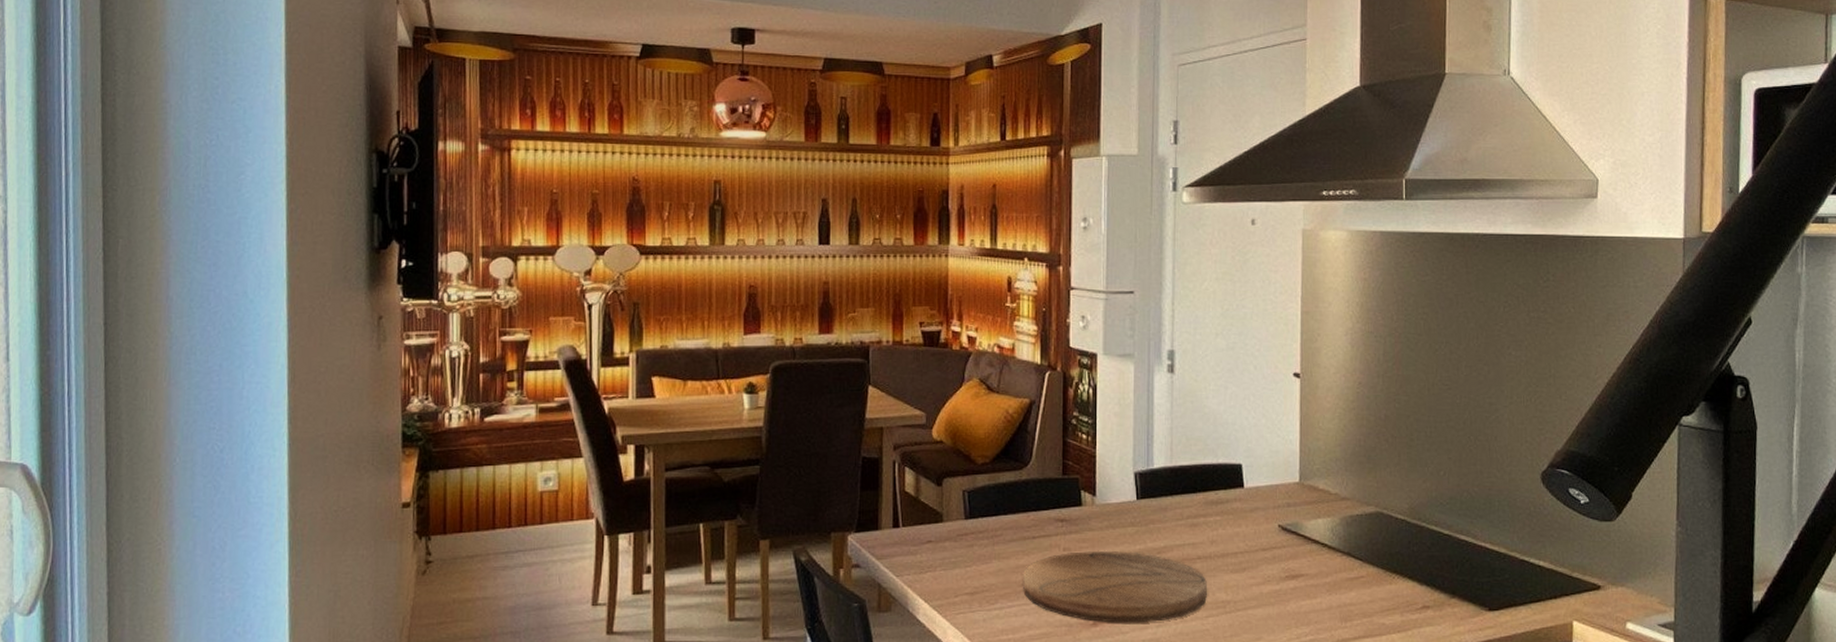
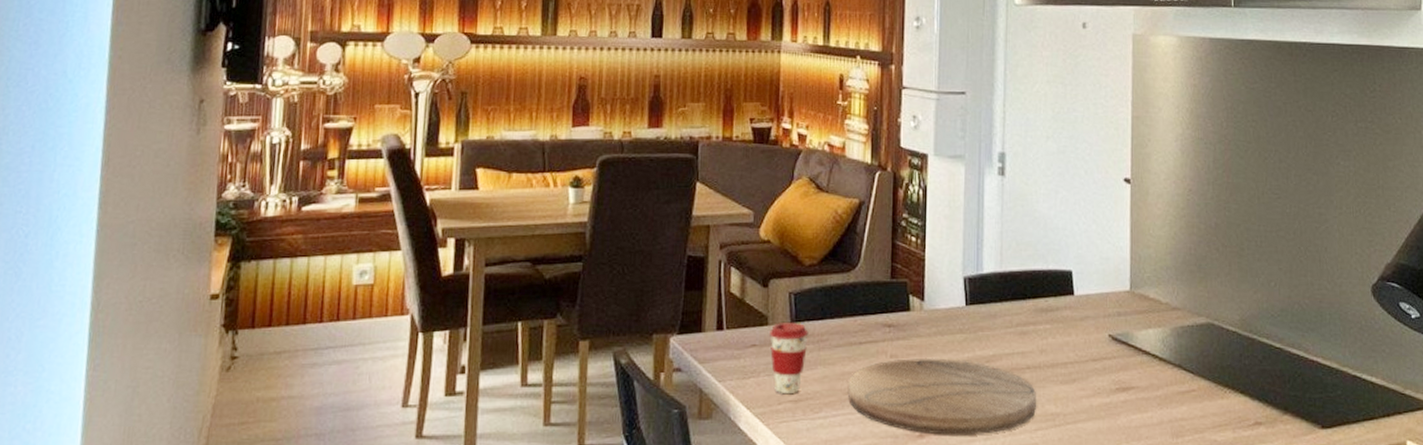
coffee cup: none [945,519,983,587] -> present [770,323,809,395]

